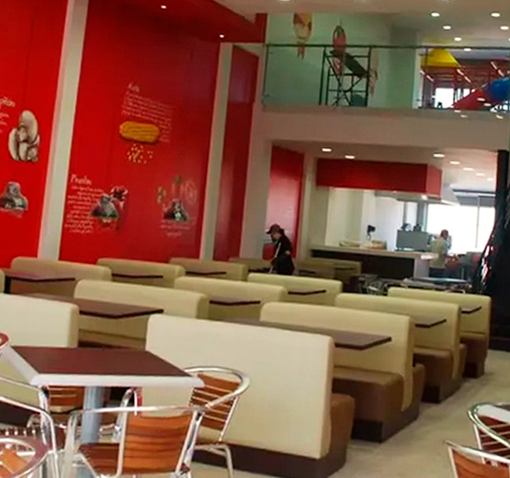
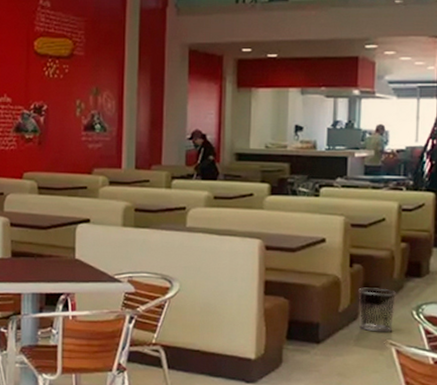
waste bin: none [420,387,455,432] -> present [358,287,397,333]

